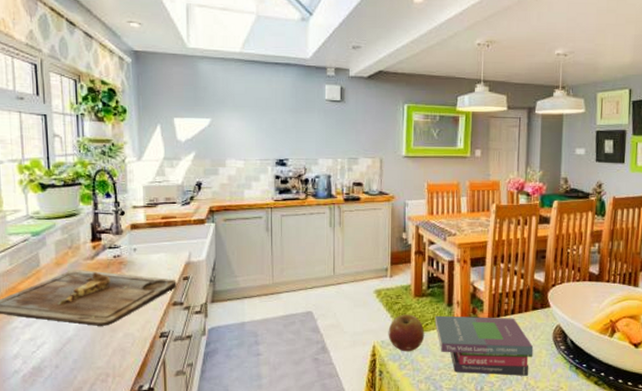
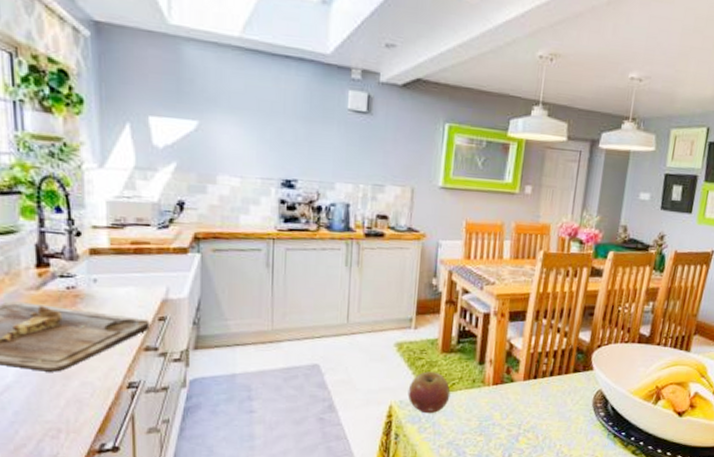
books: present [434,315,534,376] -> none [462,374,571,443]

